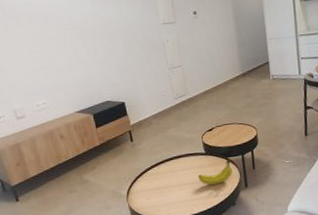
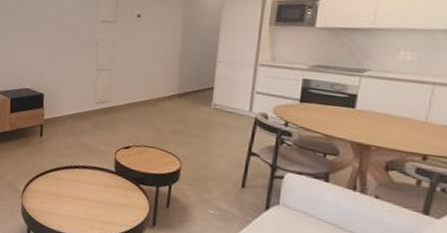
fruit: present [198,159,233,185] -> none [101,187,143,212]

